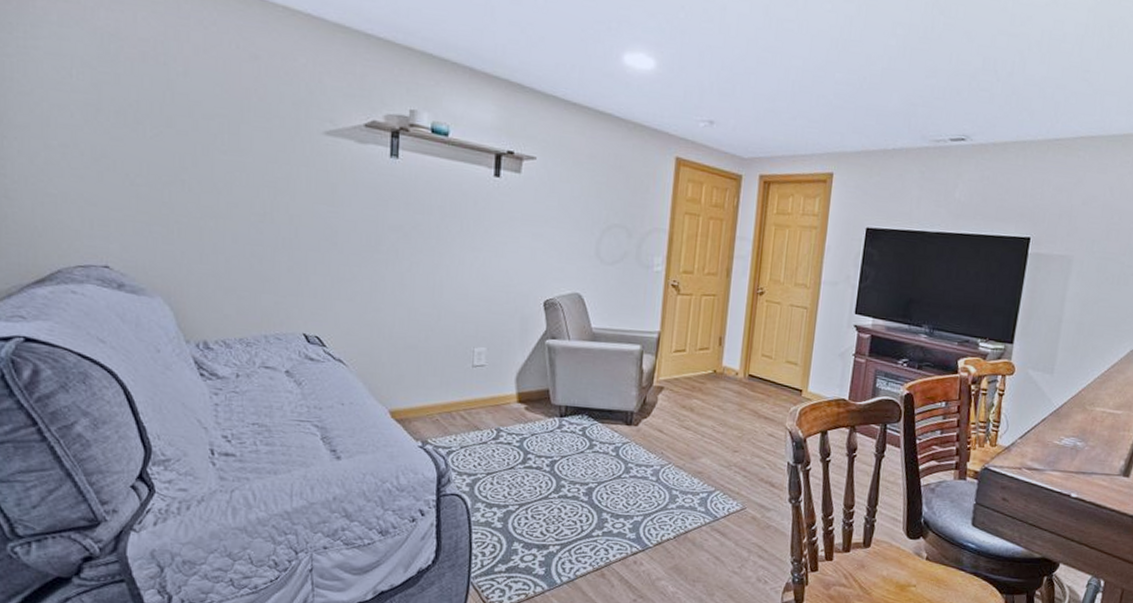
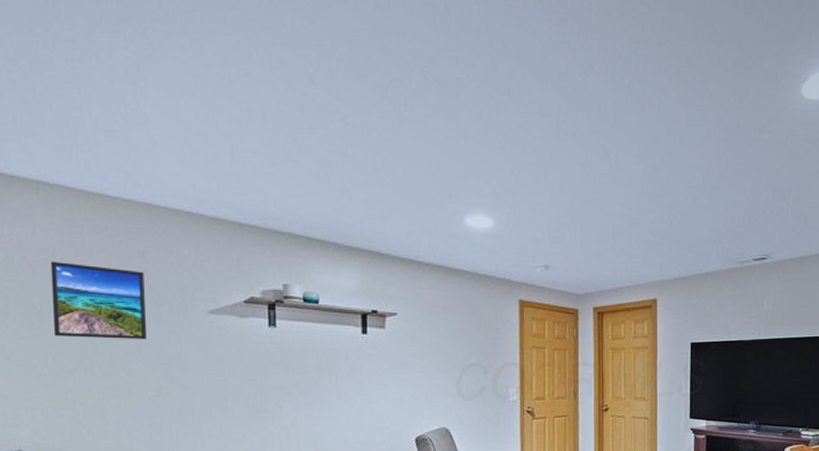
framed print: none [150,55,254,157] -> present [50,261,147,340]

